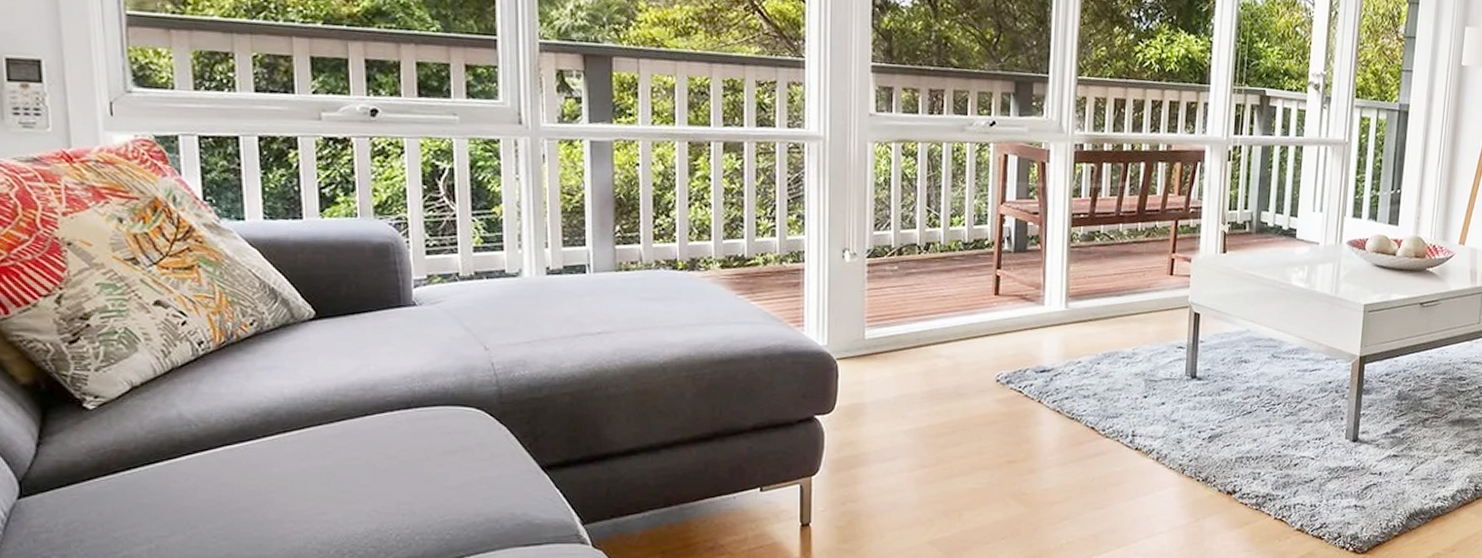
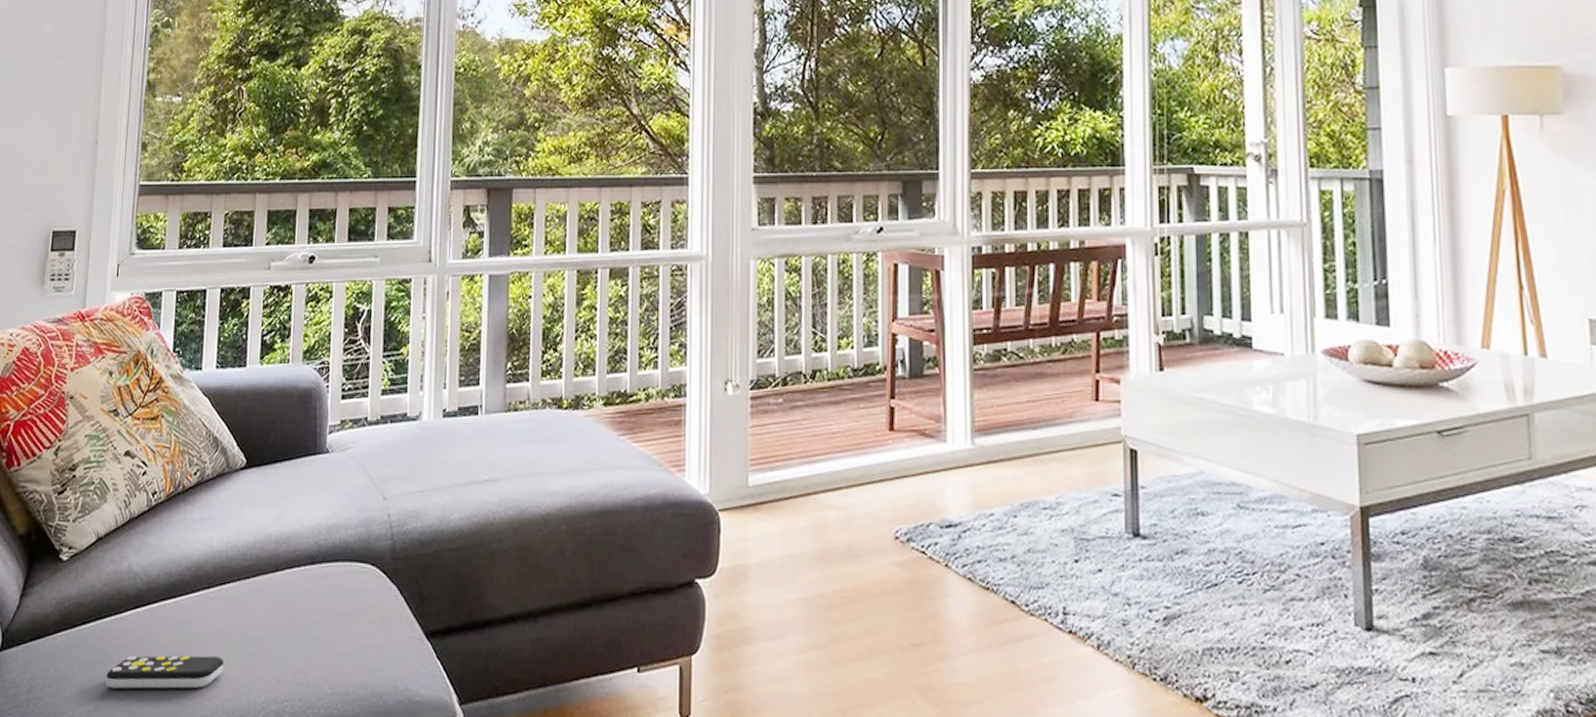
remote control: none [165,494,314,527] -> present [105,655,225,689]

